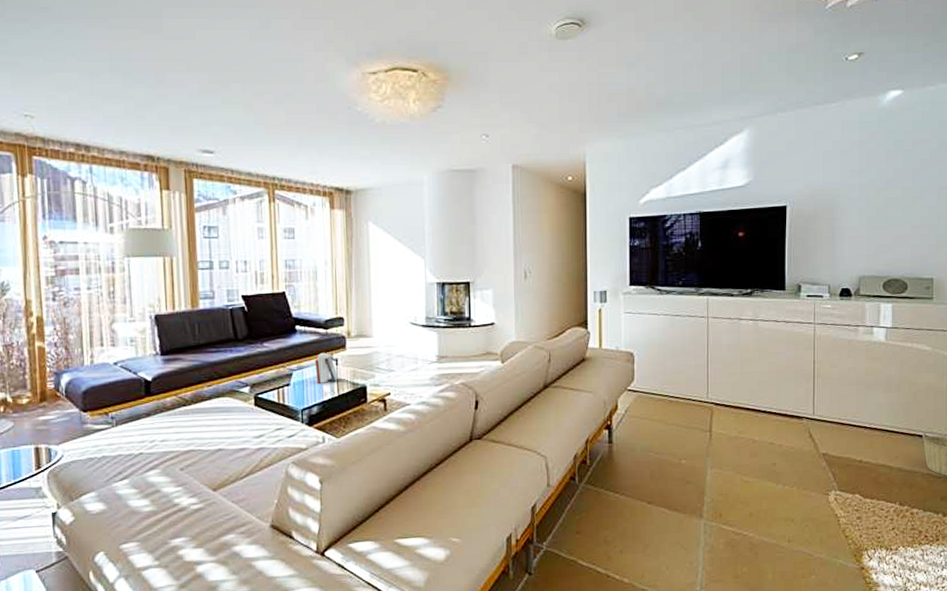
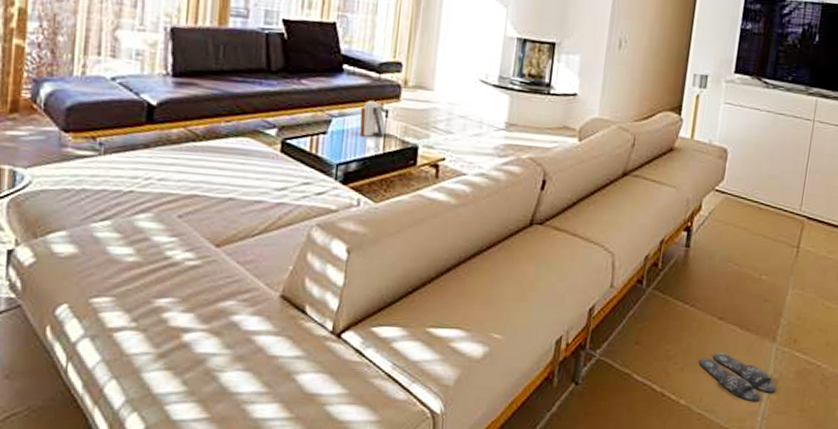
slippers: none [635,533,709,574] -> present [698,353,776,402]

